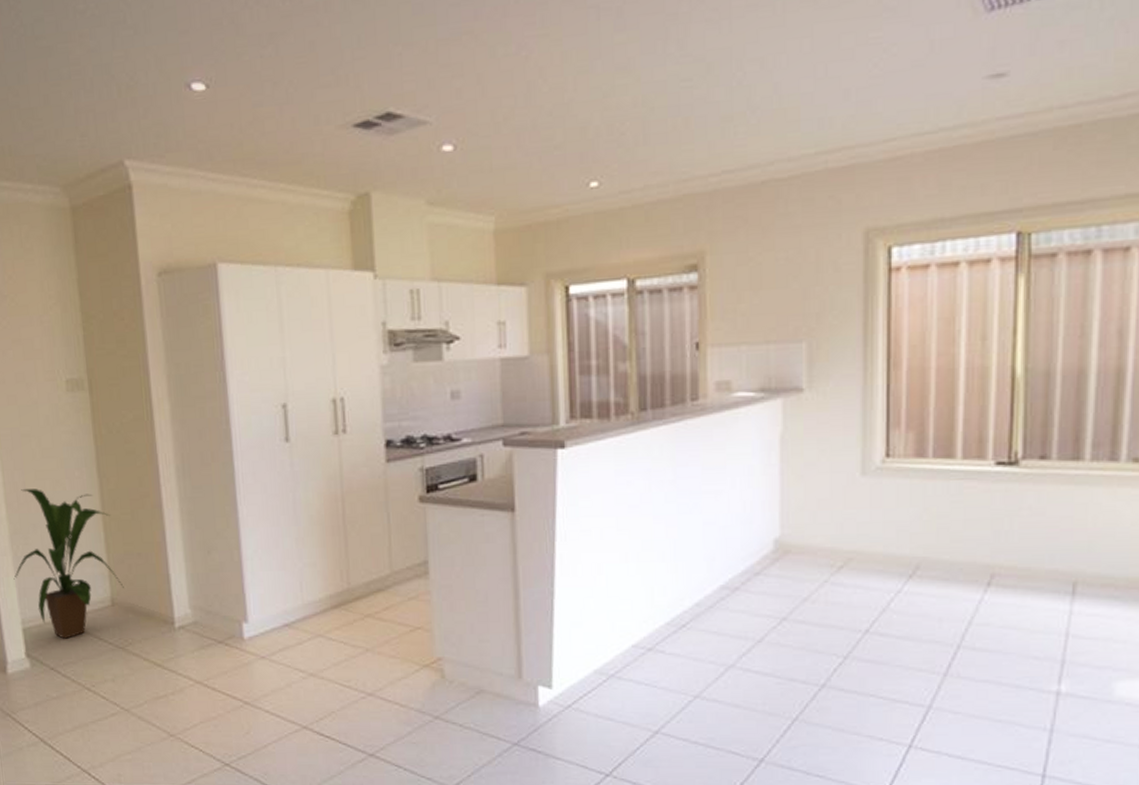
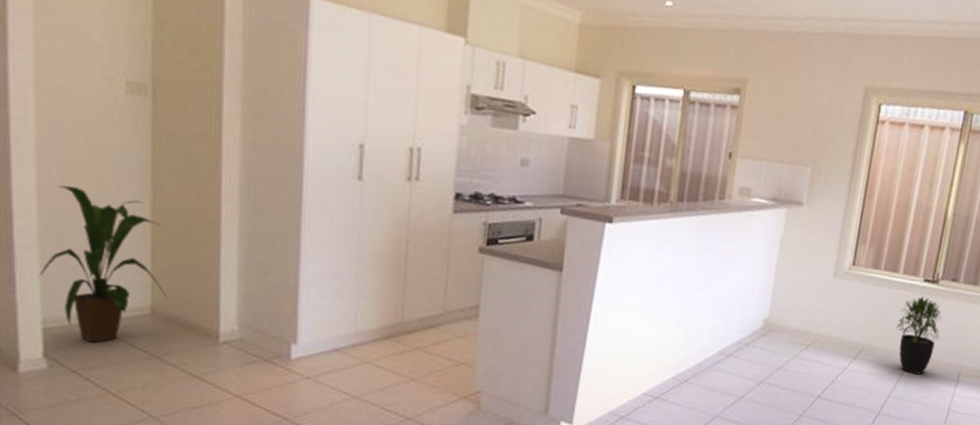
potted plant: none [963,483,1033,590] -> present [895,295,941,375]

